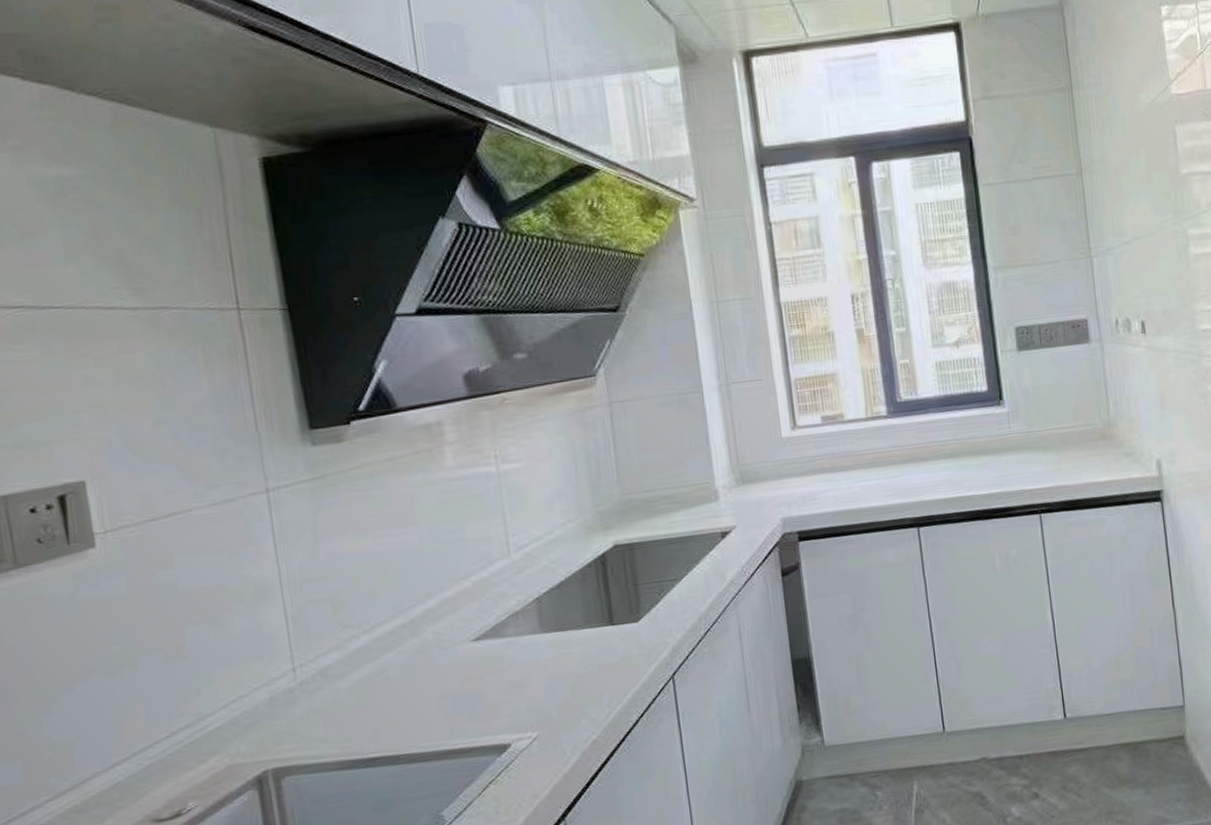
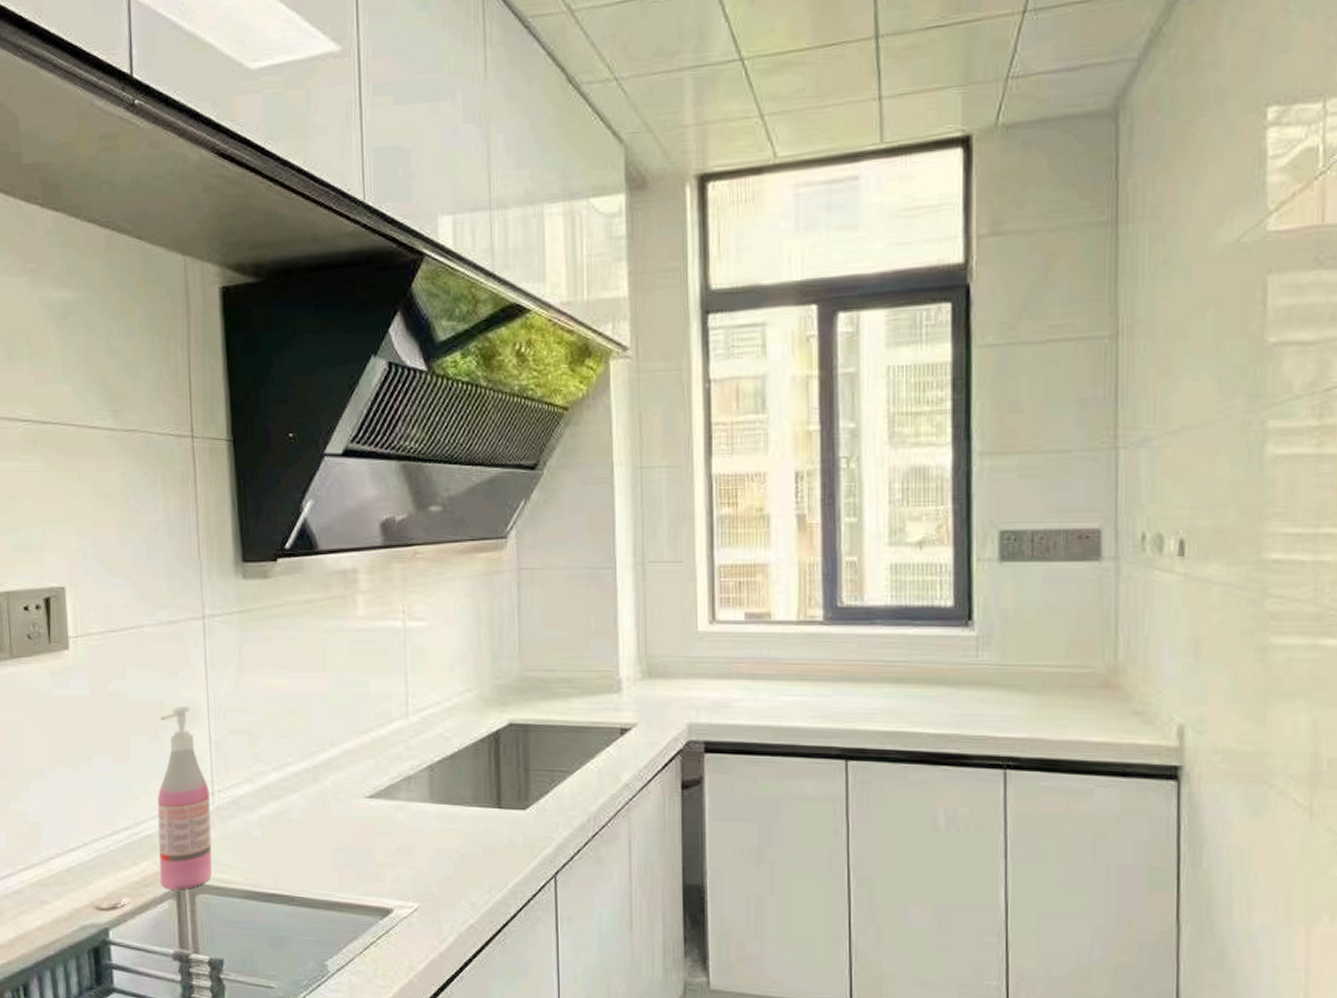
soap dispenser: none [221,585,300,781] -> present [157,706,213,890]

